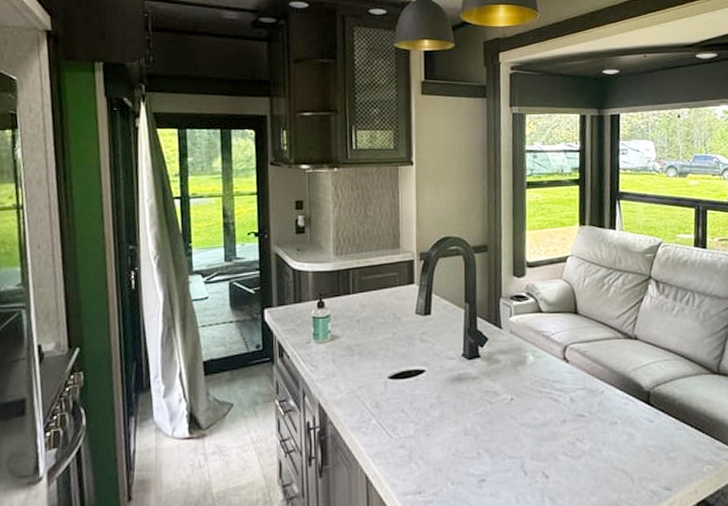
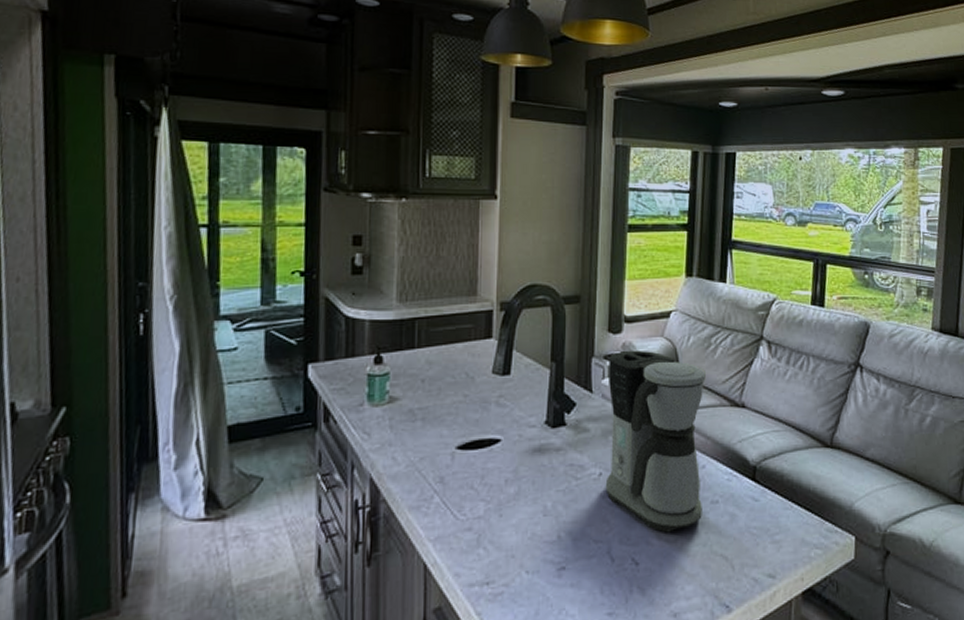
coffee maker: none [515,291,603,450] -> present [605,350,706,533]

